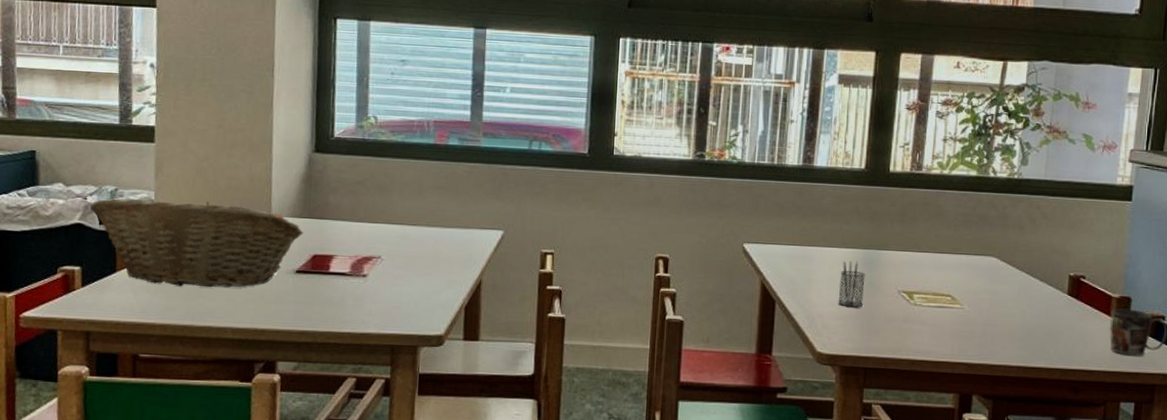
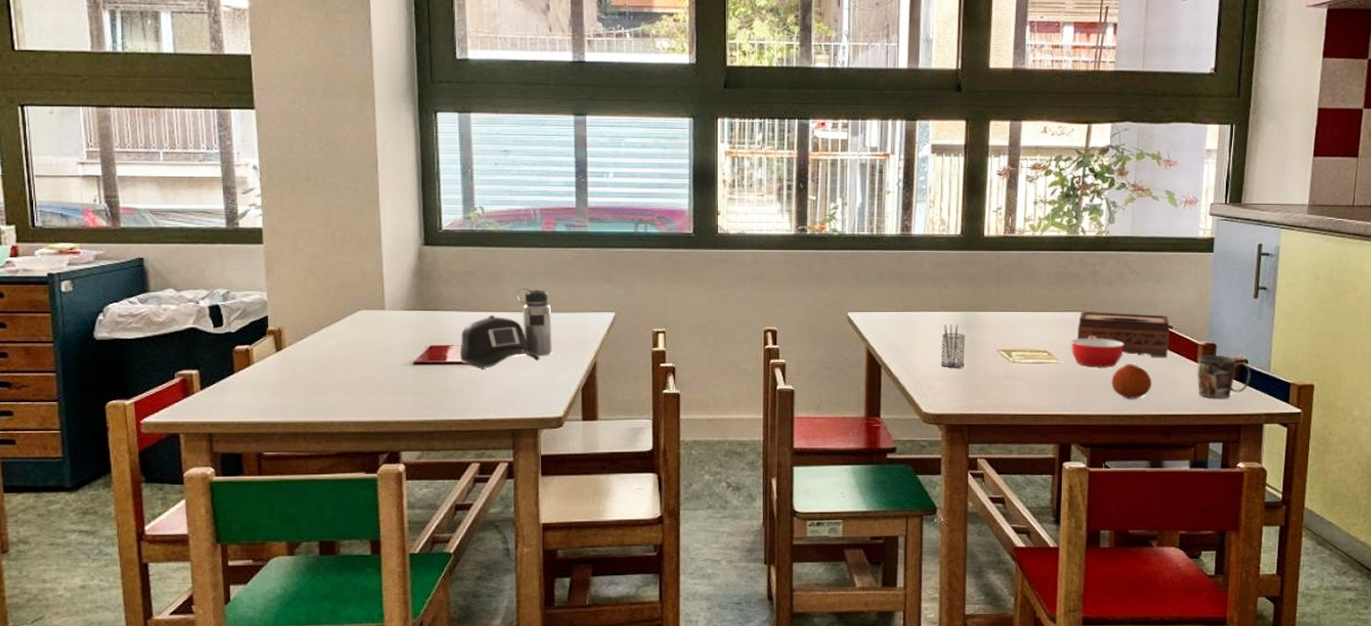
fruit basket: present [89,198,304,288] -> none [202,299,418,384]
water bottle: none [343,201,439,281] -> present [459,288,552,369]
bowl: none [976,281,1033,316] -> present [1071,336,1124,368]
tissue box: none [984,255,1082,310] -> present [1078,311,1170,358]
fruit: none [1018,313,1061,351] -> present [1111,364,1151,399]

